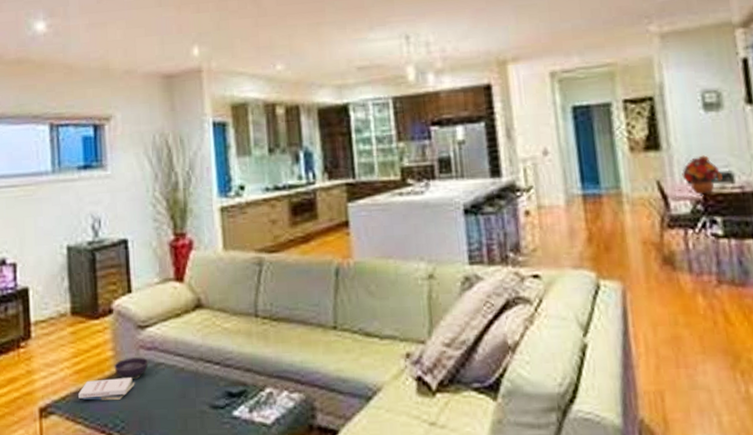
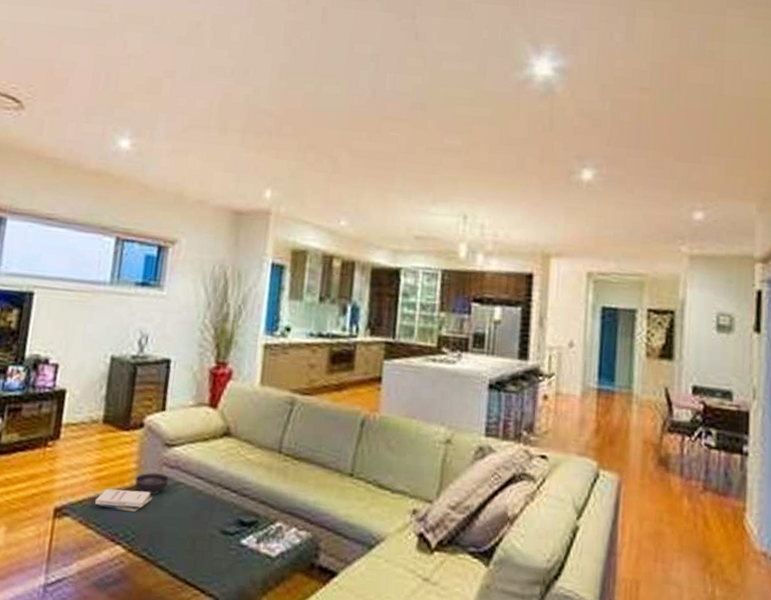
flower arrangement: present [682,155,723,195] -> none [688,371,723,408]

